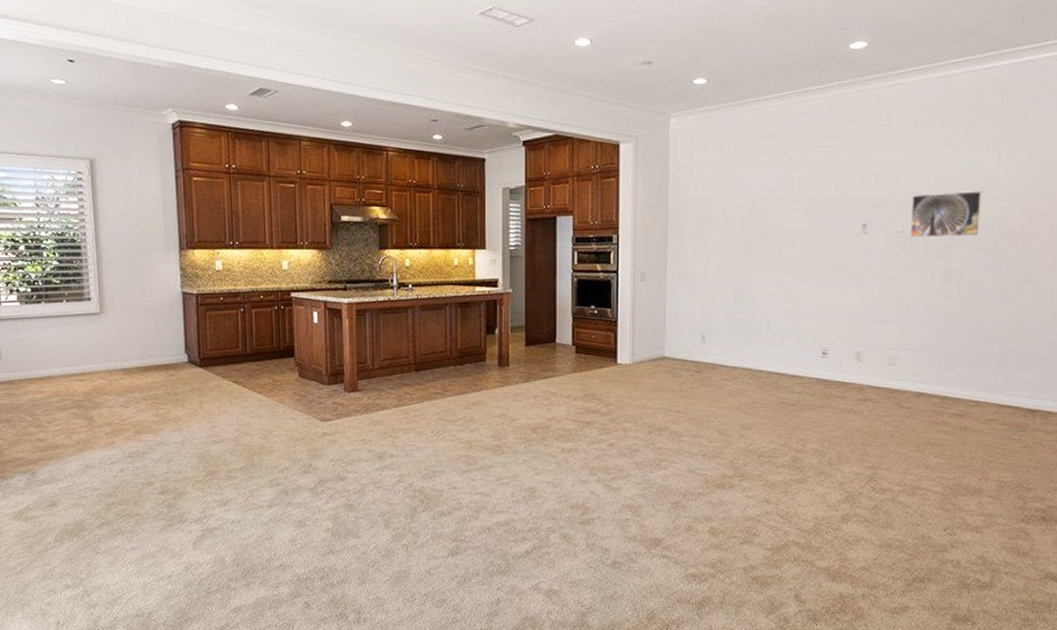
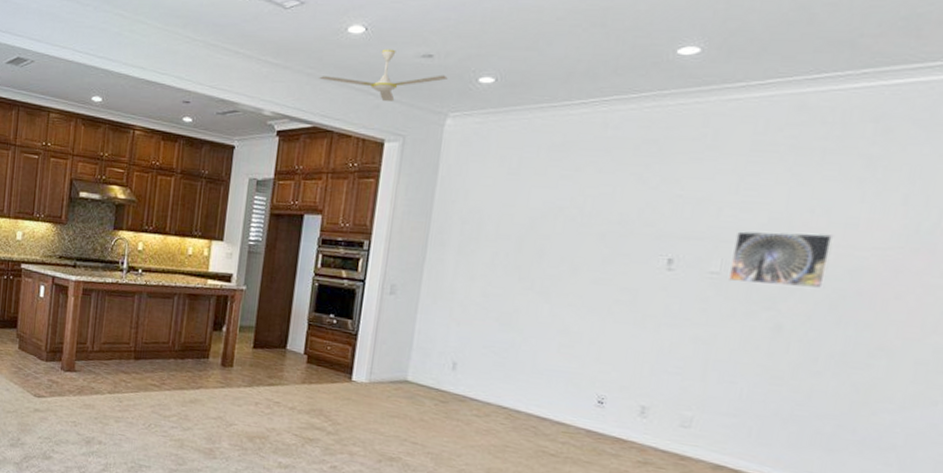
ceiling fan: none [555,58,667,106] -> present [319,49,448,101]

